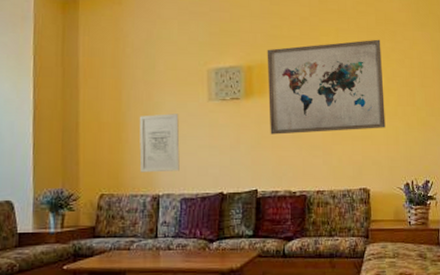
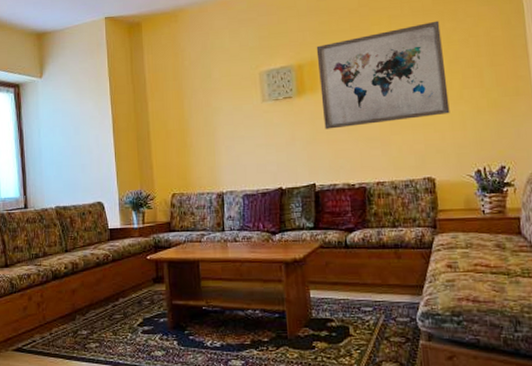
wall art: present [139,113,180,173] -> none [200,117,240,173]

